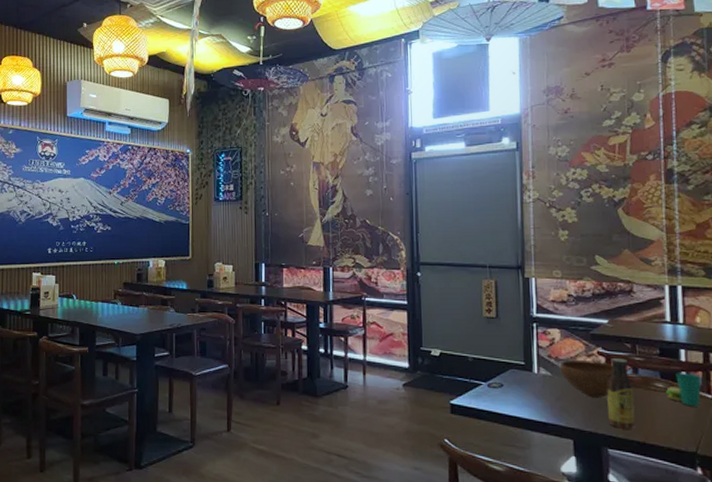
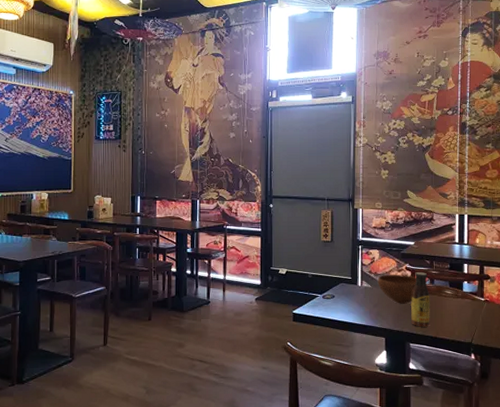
cup: present [666,373,702,407] -> none [453,282,478,308]

